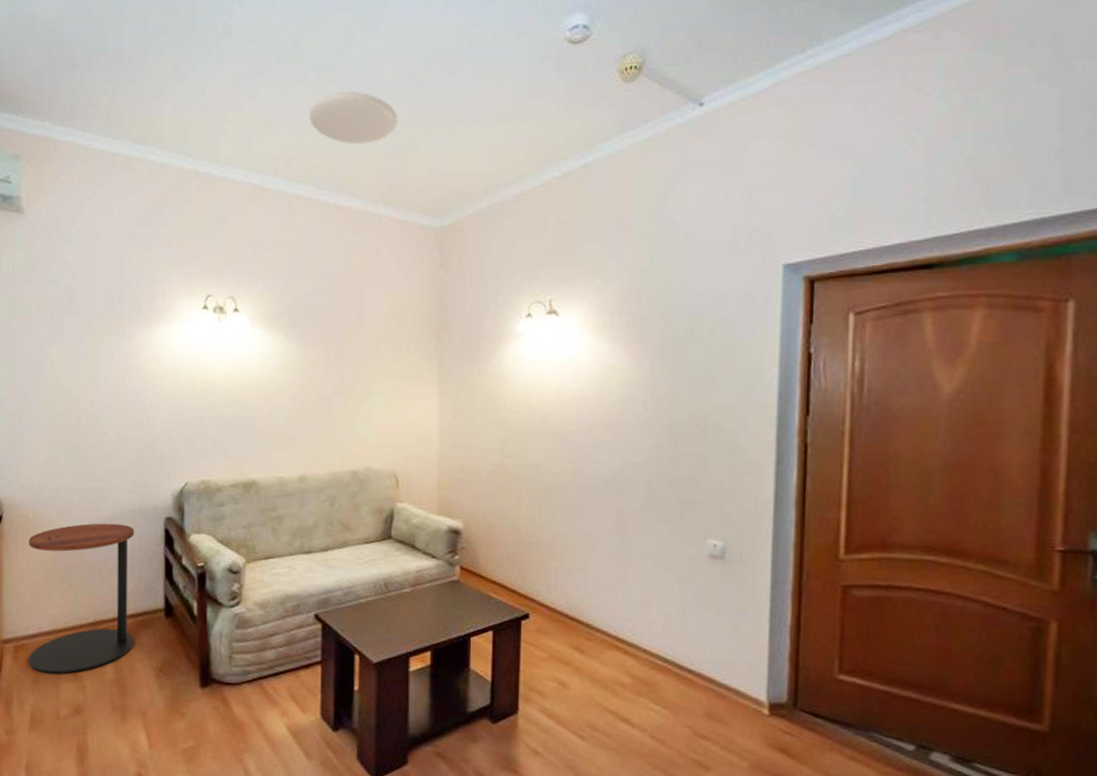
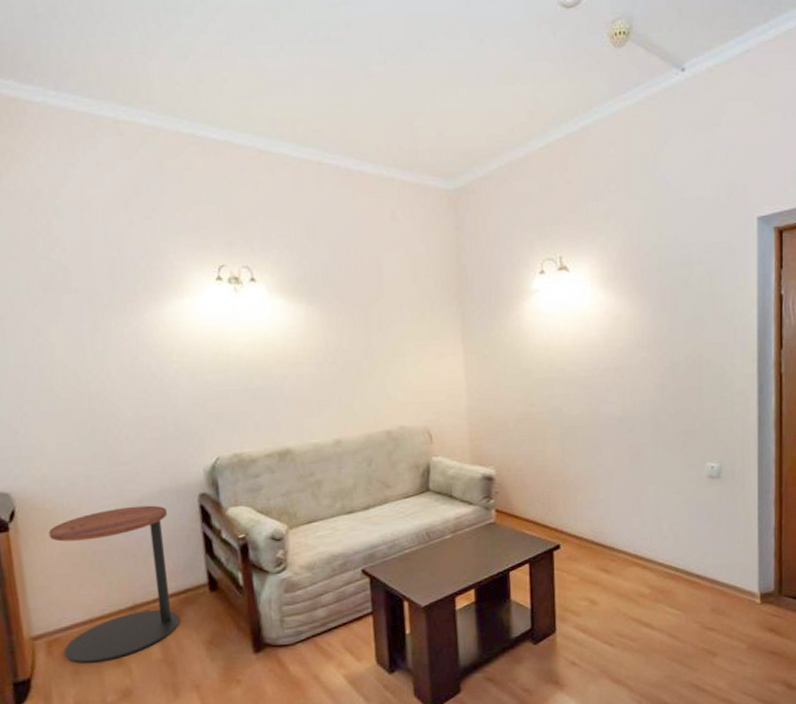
ceiling light: present [309,91,398,145] -> none [310,51,403,107]

